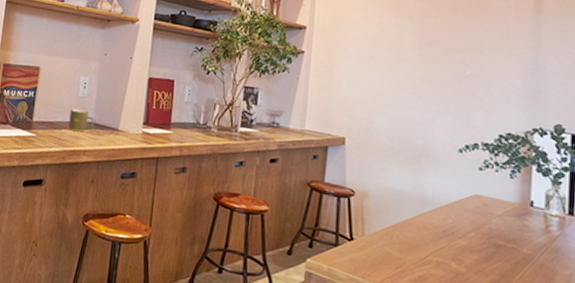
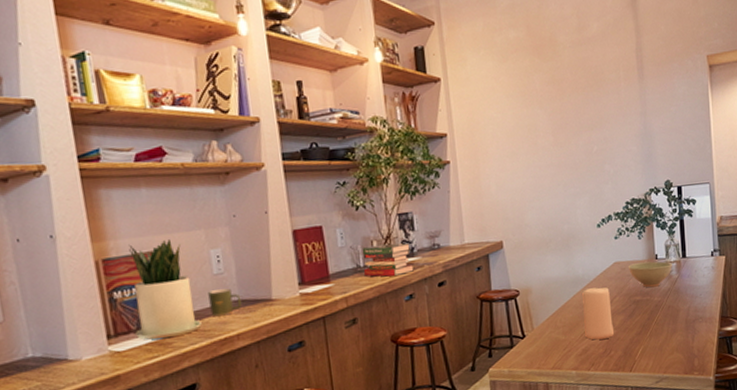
planter: none [10,57,60,138] -> present [128,238,202,340]
books: none [202,107,250,142] -> present [362,243,414,277]
candle: none [424,212,464,275] -> present [581,287,615,340]
bowl: none [491,202,553,238] -> present [627,261,672,288]

